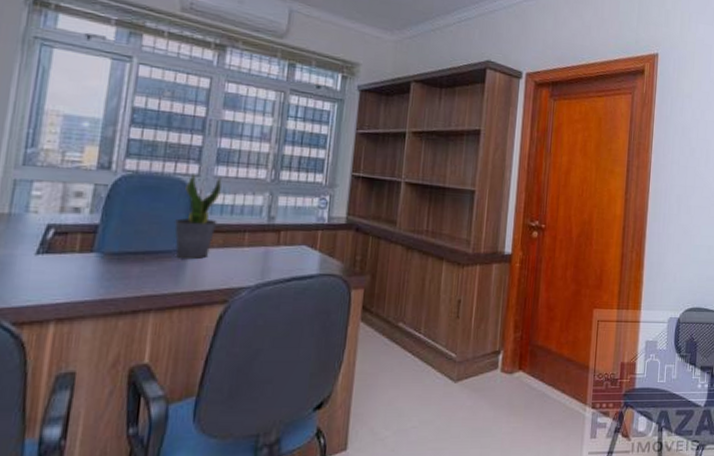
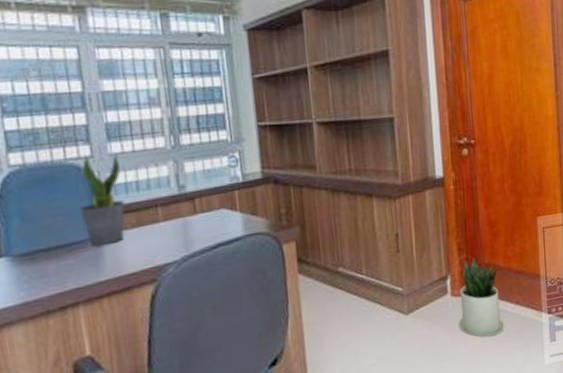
planter: none [503,337,550,420] -> present [458,258,505,337]

